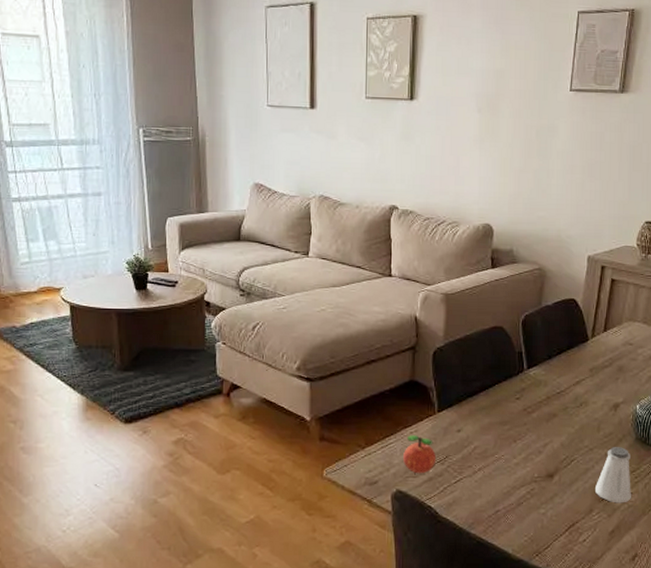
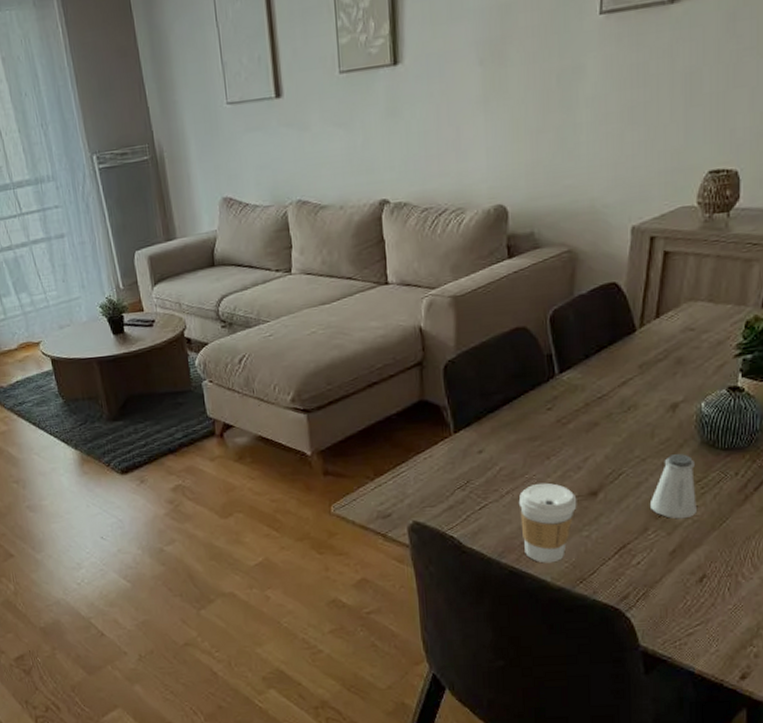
apple: present [402,435,436,474] -> none [417,461,456,503]
coffee cup: none [488,463,537,536] -> present [518,483,577,563]

